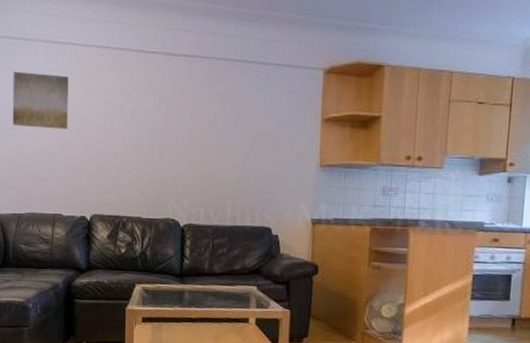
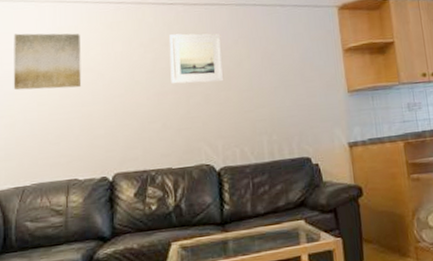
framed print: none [147,85,198,140] -> present [169,33,224,84]

